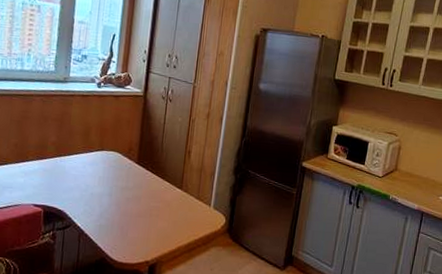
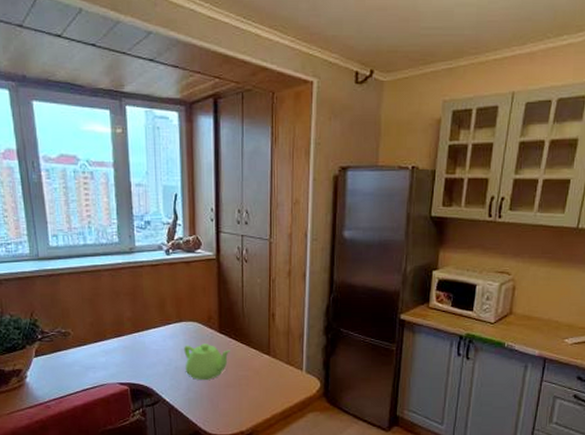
teapot: none [100,173,146,208] -> present [184,343,230,380]

